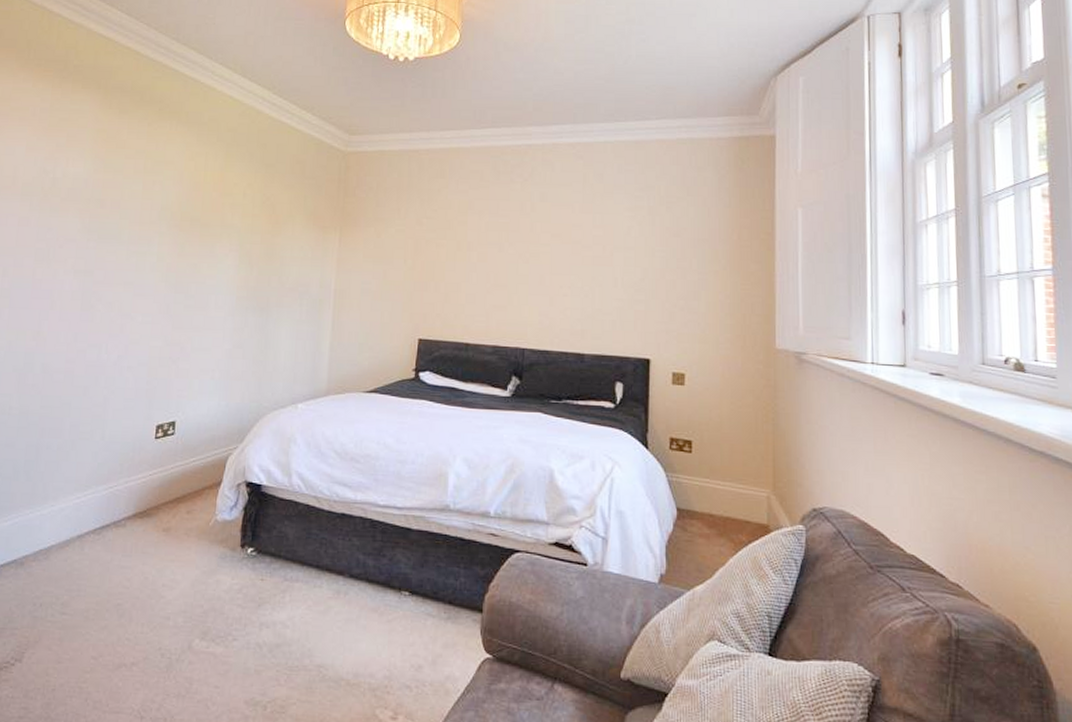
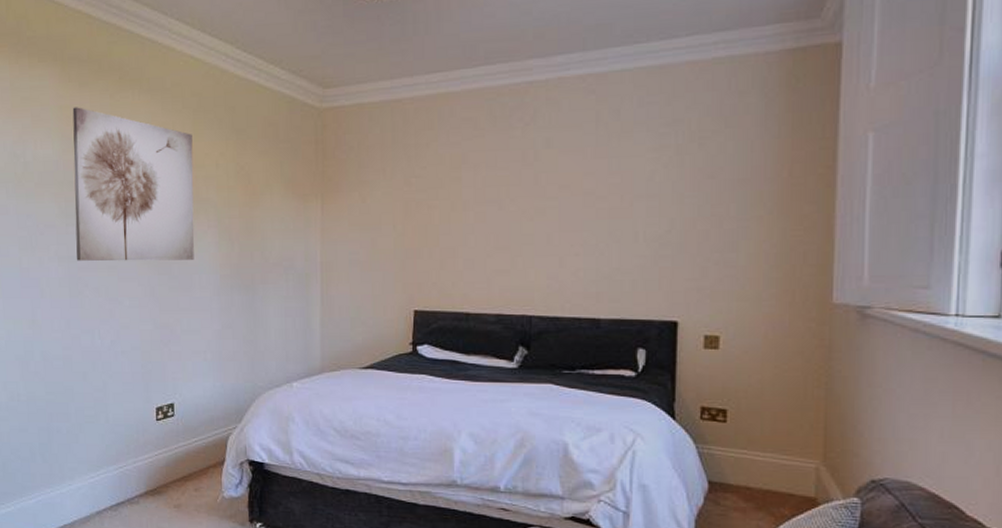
wall art: none [94,131,224,281] -> present [72,107,194,262]

